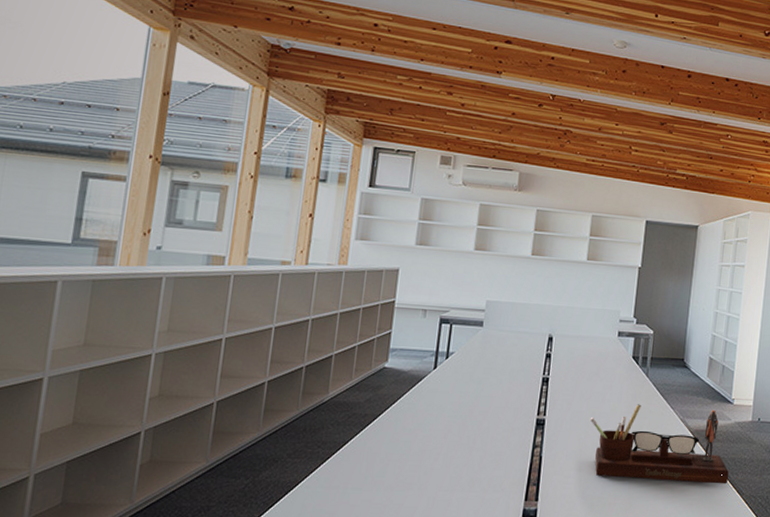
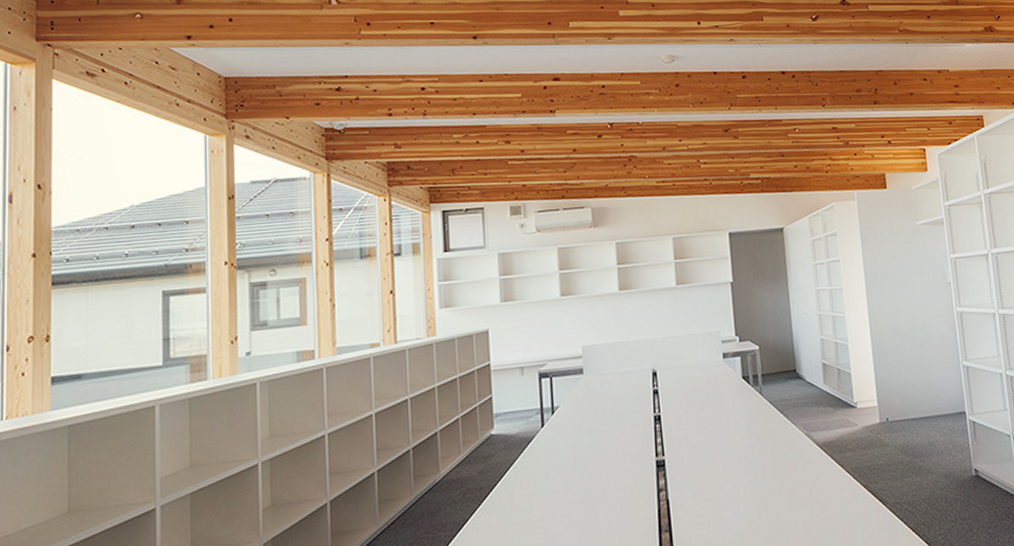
desk organizer: present [590,404,729,484] -> none [711,417,868,510]

